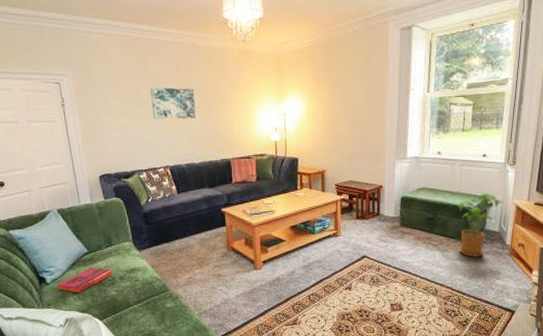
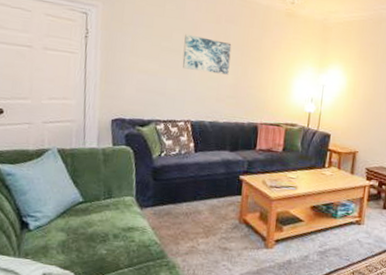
hardback book: present [57,267,112,293] -> none [40,219,106,246]

